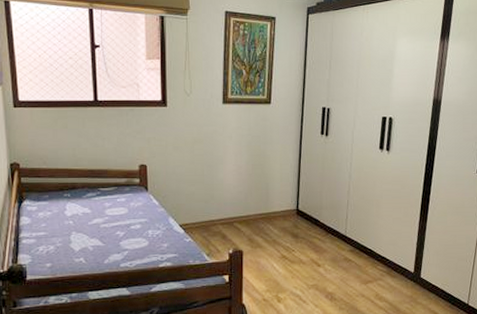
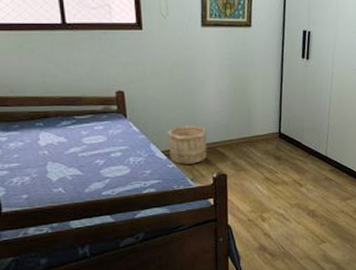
wooden bucket: none [185,199,225,239] -> present [167,125,208,165]

